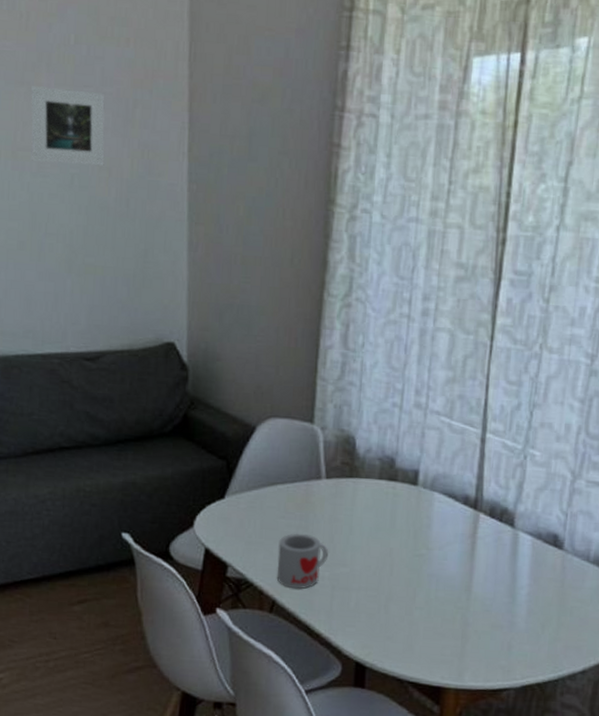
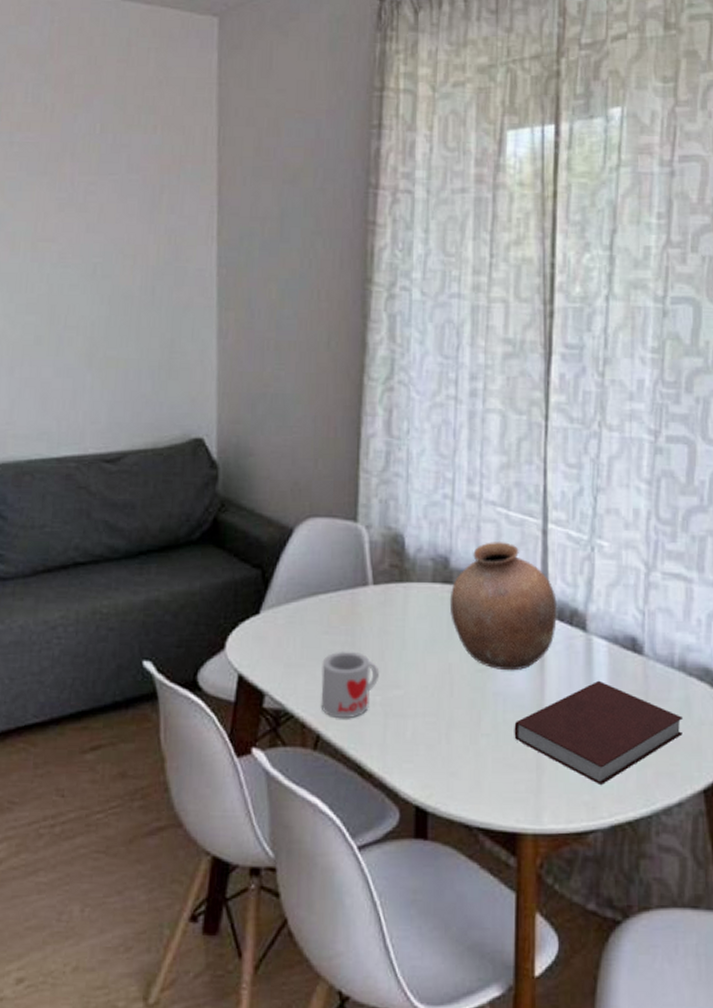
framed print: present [30,86,106,165] -> none [52,176,131,253]
pottery: none [393,446,490,558] -> present [449,540,558,671]
notebook: none [444,568,594,654] -> present [514,680,684,786]

